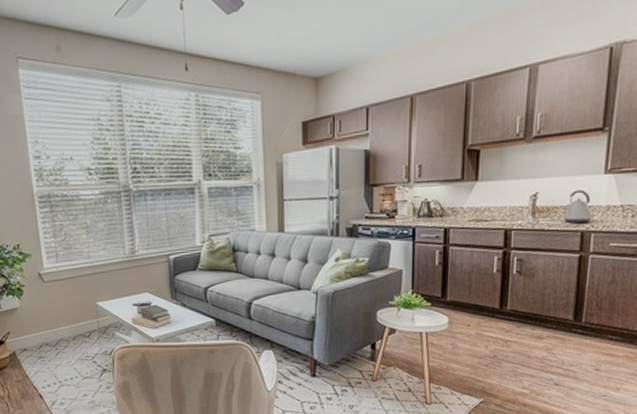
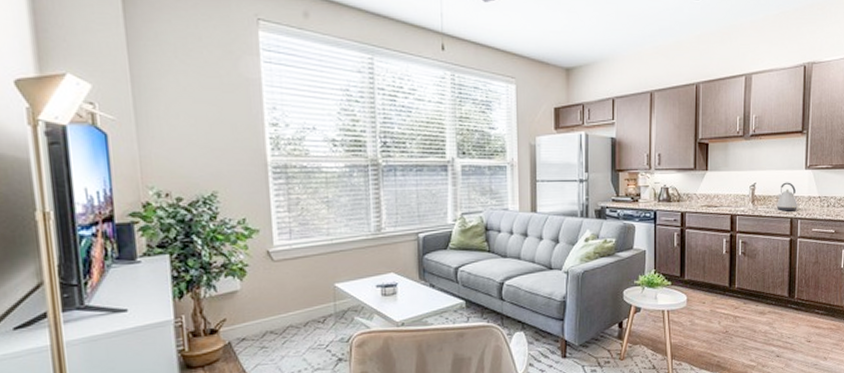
books: present [131,304,171,329] -> none [374,285,418,312]

